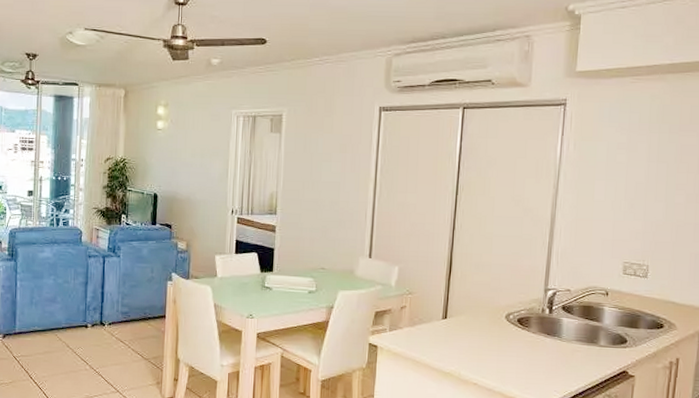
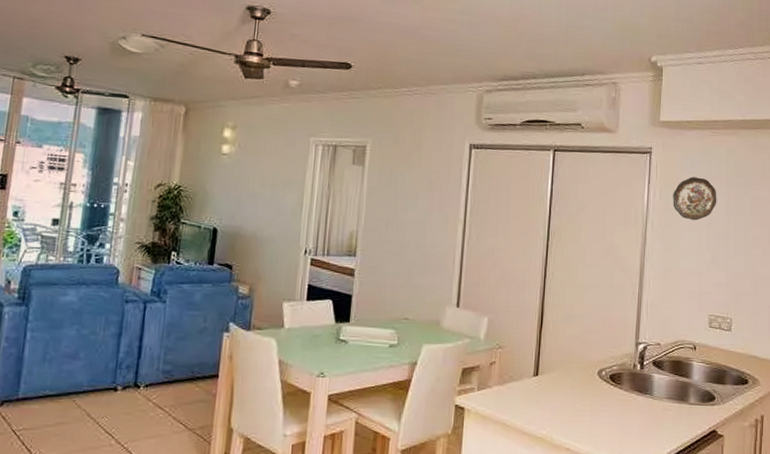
decorative plate: none [588,126,637,170] -> present [673,177,717,221]

